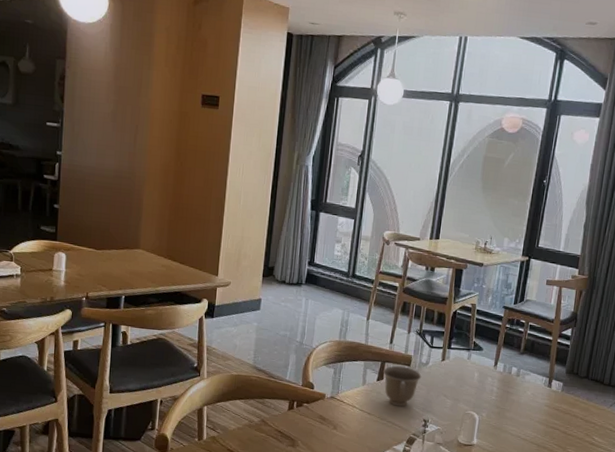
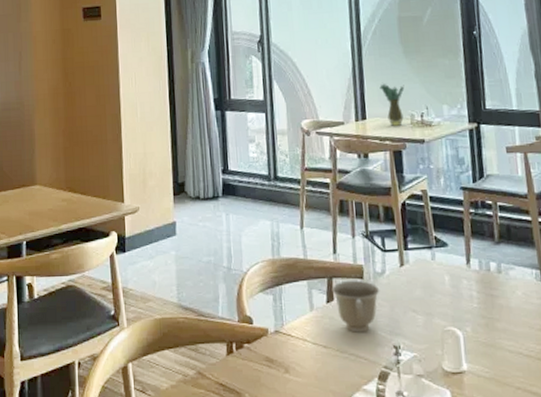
vase: none [456,211,477,249] -> present [379,83,405,126]

